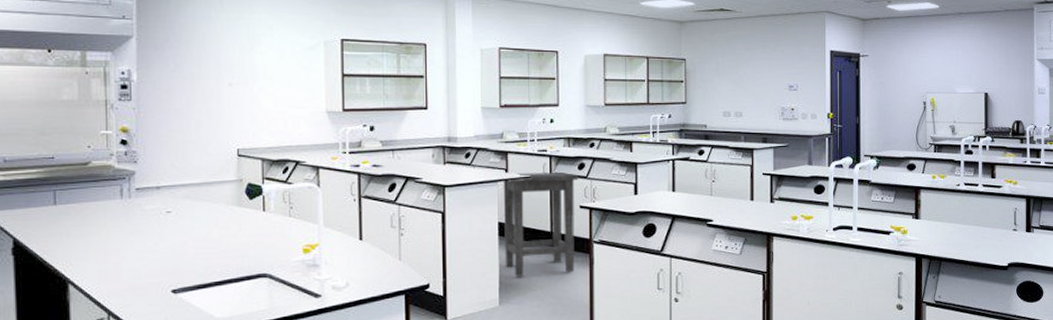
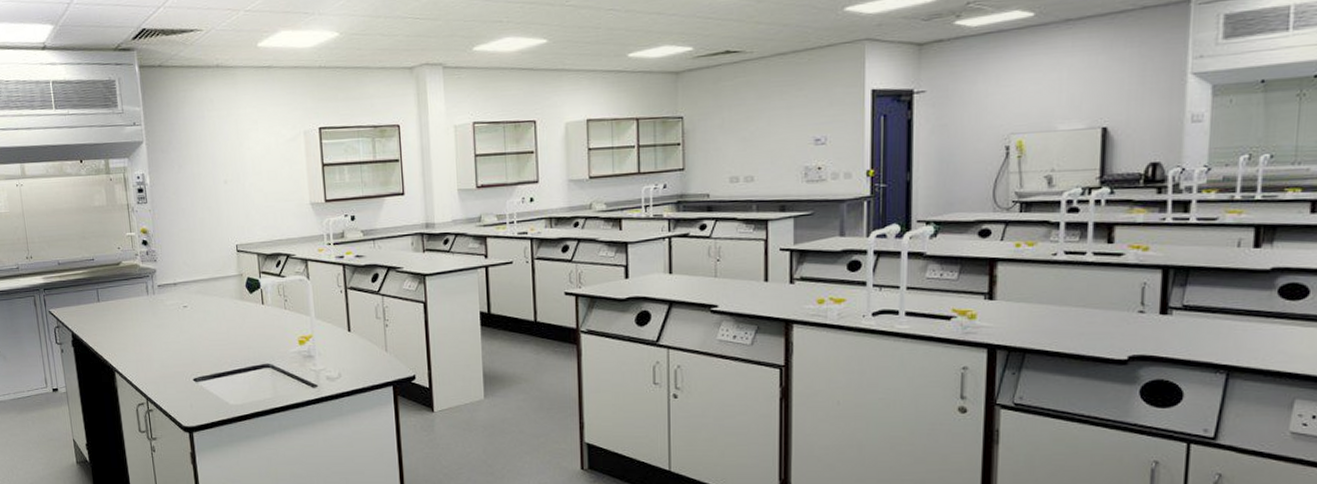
bar stool: present [503,171,579,277] -> none [483,255,563,369]

